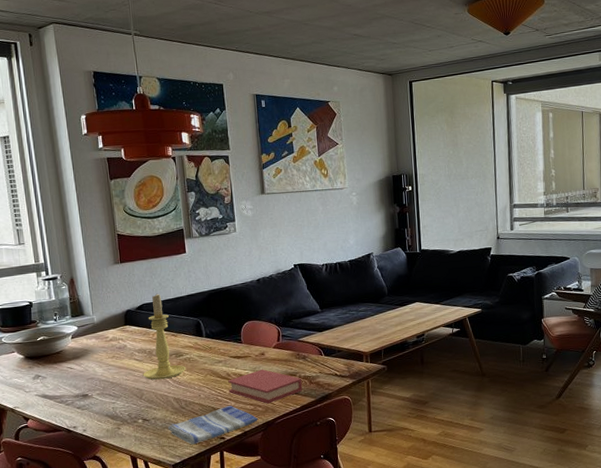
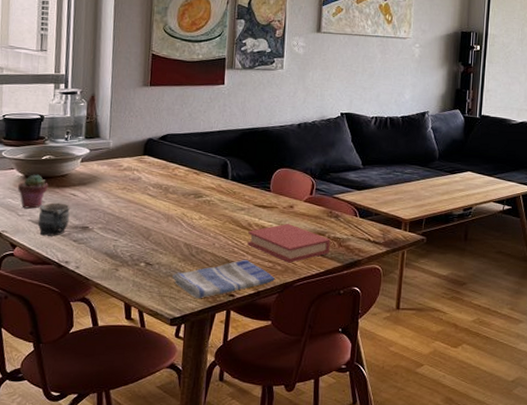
potted succulent: none [21,354,47,386] -> present [18,174,48,209]
mug: none [43,376,70,407] -> present [38,202,70,236]
candle holder: present [143,293,186,380] -> none [154,124,204,221]

